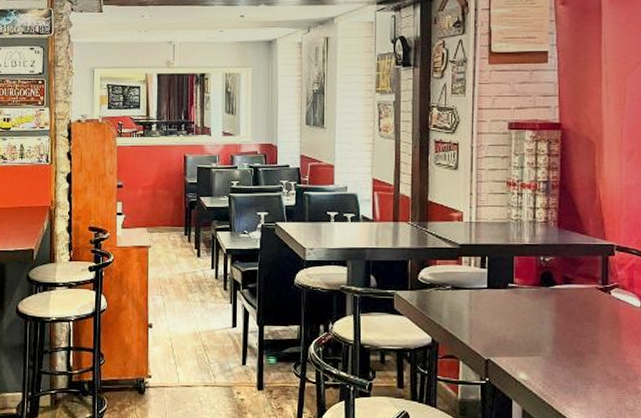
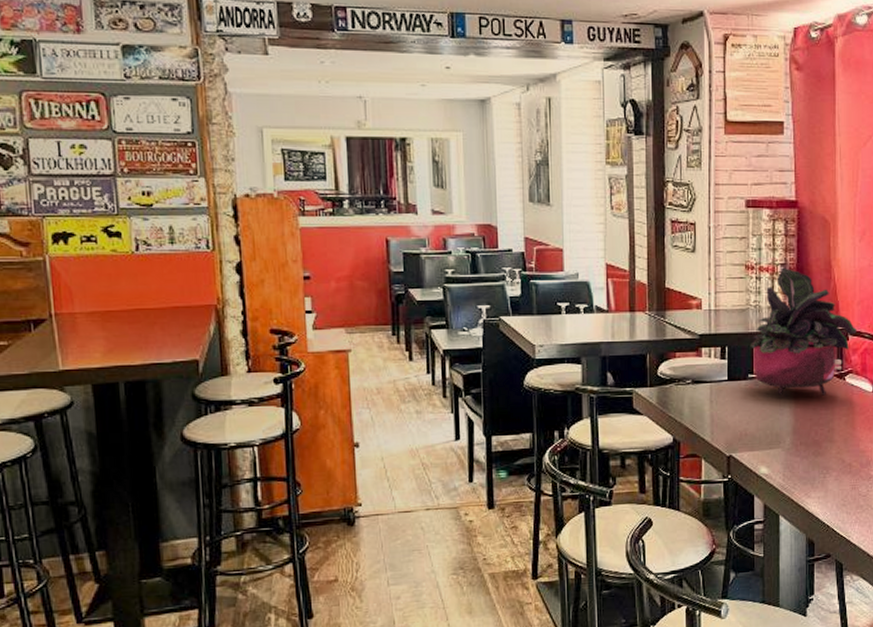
potted plant: none [510,184,623,308] -> present [749,267,856,396]

